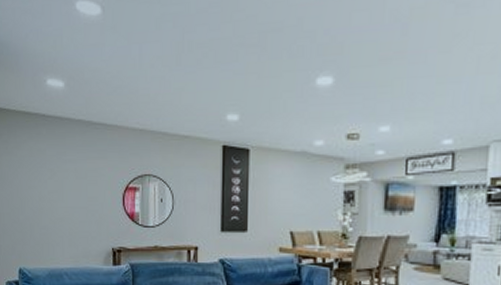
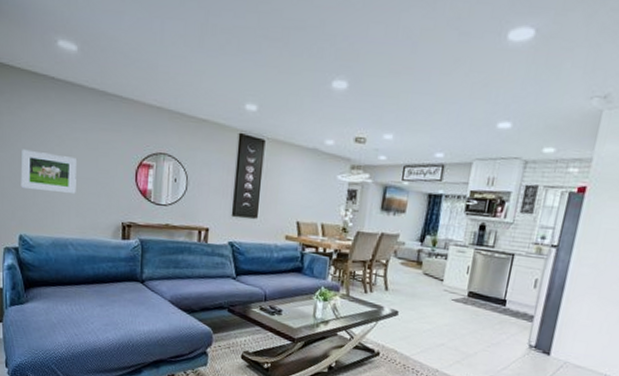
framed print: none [18,185,68,223] -> present [20,149,76,193]

